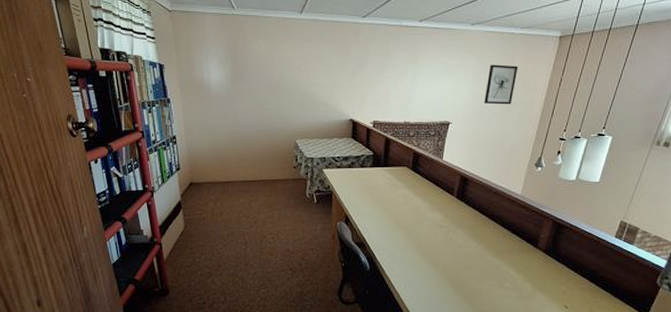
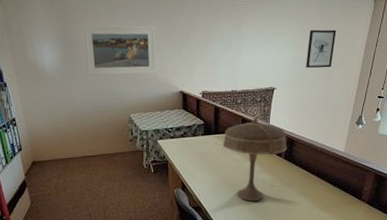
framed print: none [254,46,329,99] -> present [83,25,157,76]
table lamp: none [391,151,460,242] -> present [222,117,287,202]

